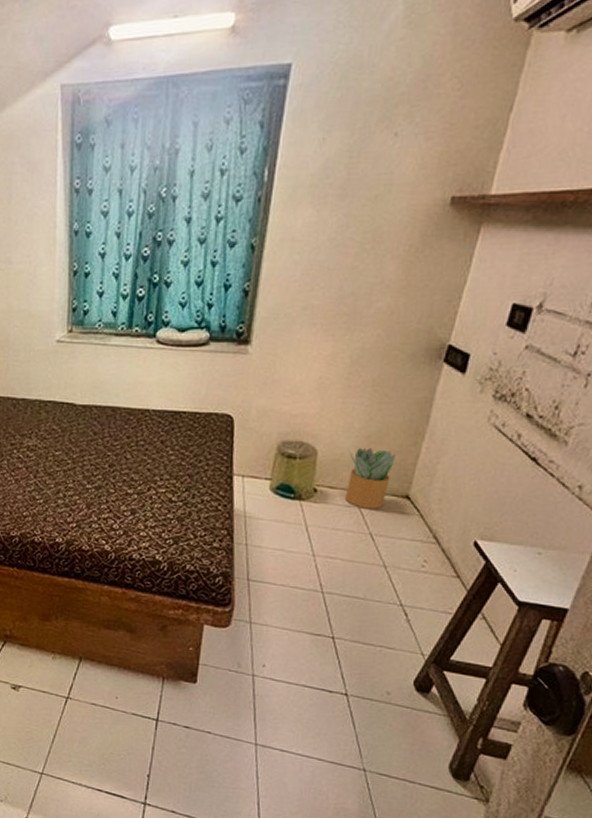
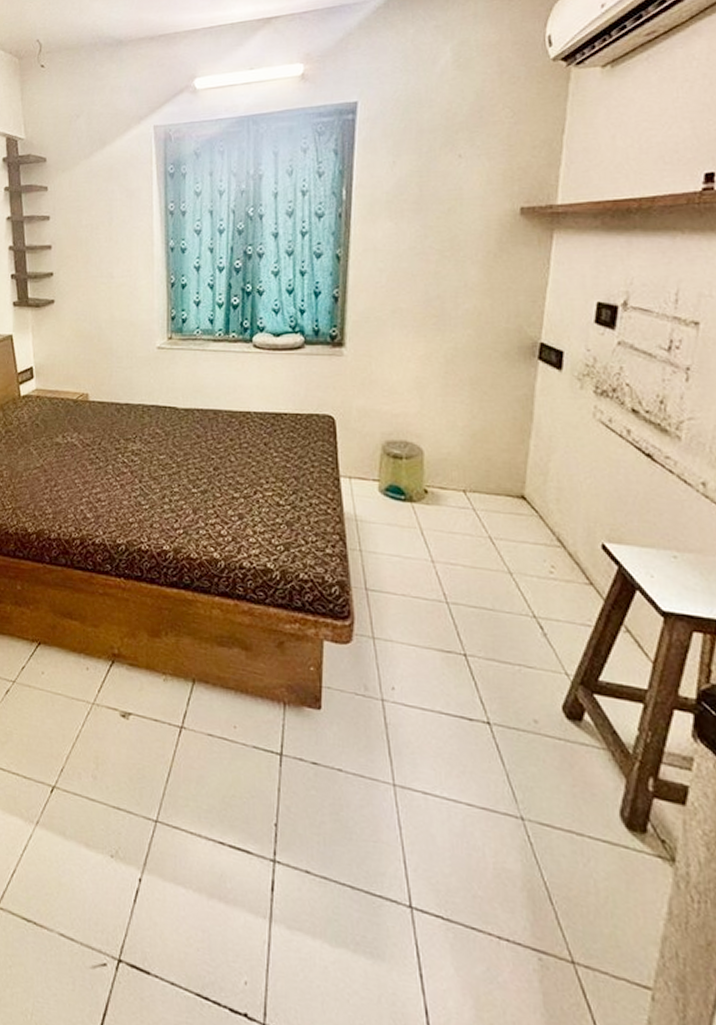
potted plant: present [346,447,395,509] -> none [456,446,504,510]

